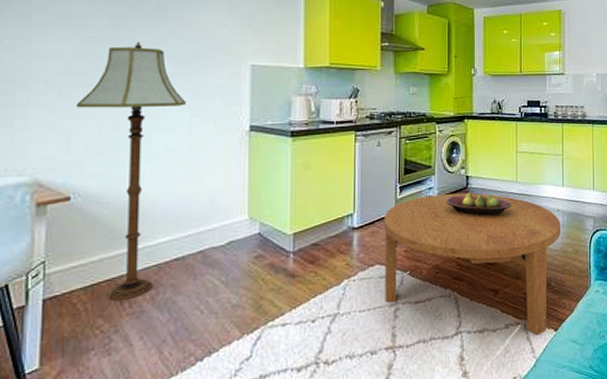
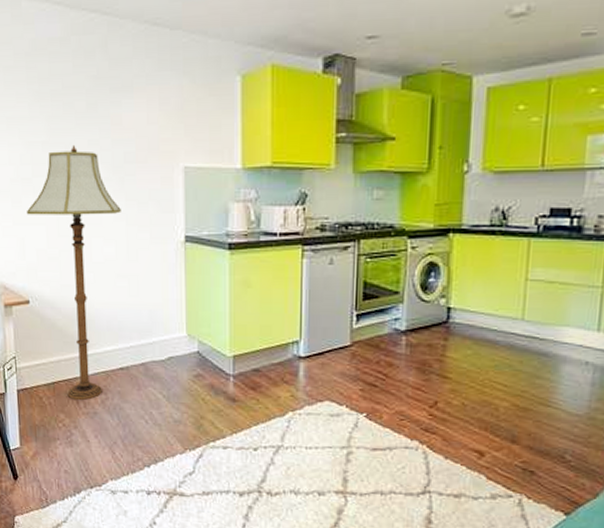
coffee table: present [384,193,561,336] -> none [335,327,590,516]
fruit bowl: present [446,192,511,216] -> none [417,328,512,361]

